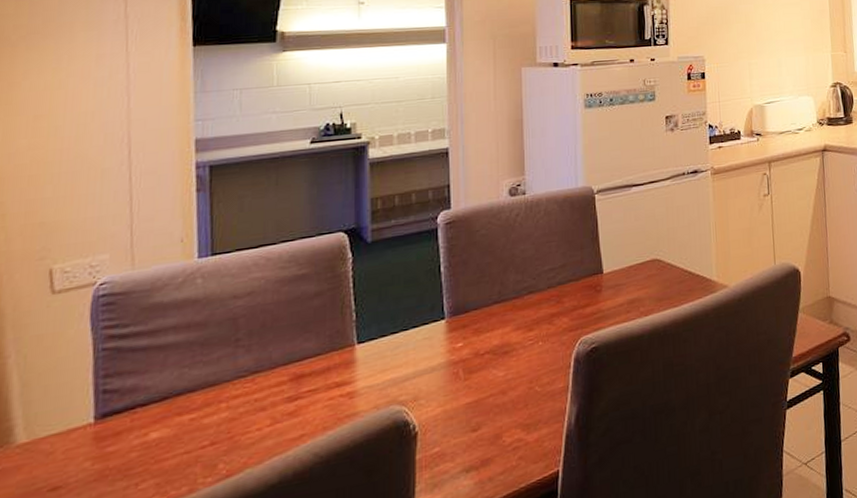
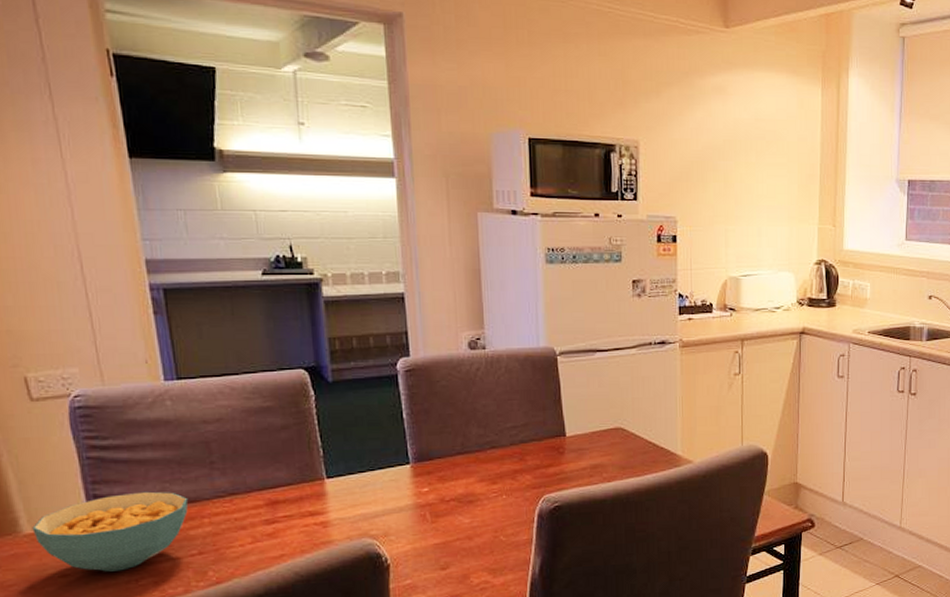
cereal bowl: none [27,377,207,479] -> present [32,491,189,572]

